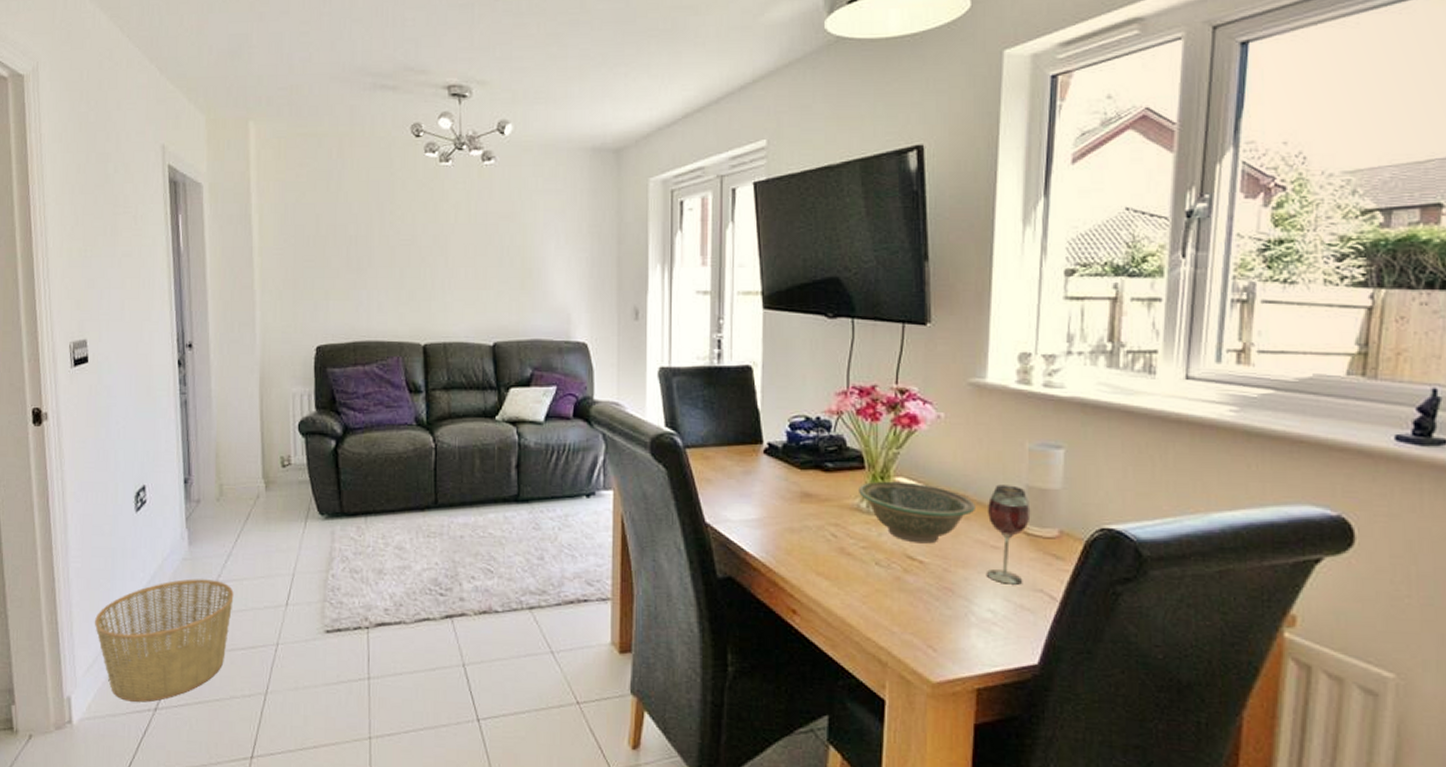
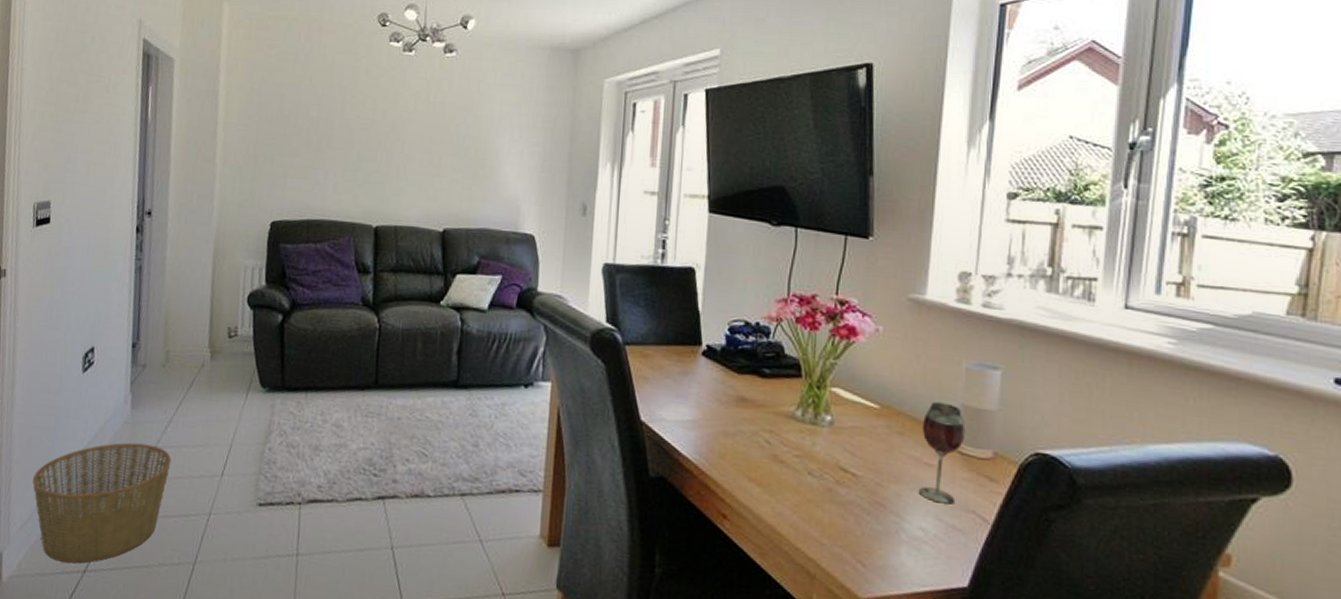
bowl: present [859,481,975,544] -> none [795,390,910,457]

